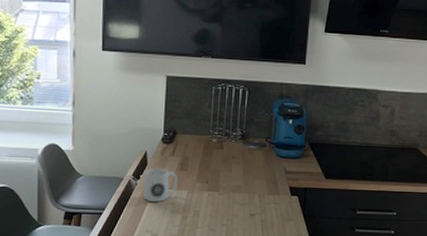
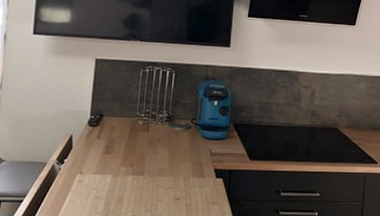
mug: present [143,167,177,203] -> none [66,151,102,188]

